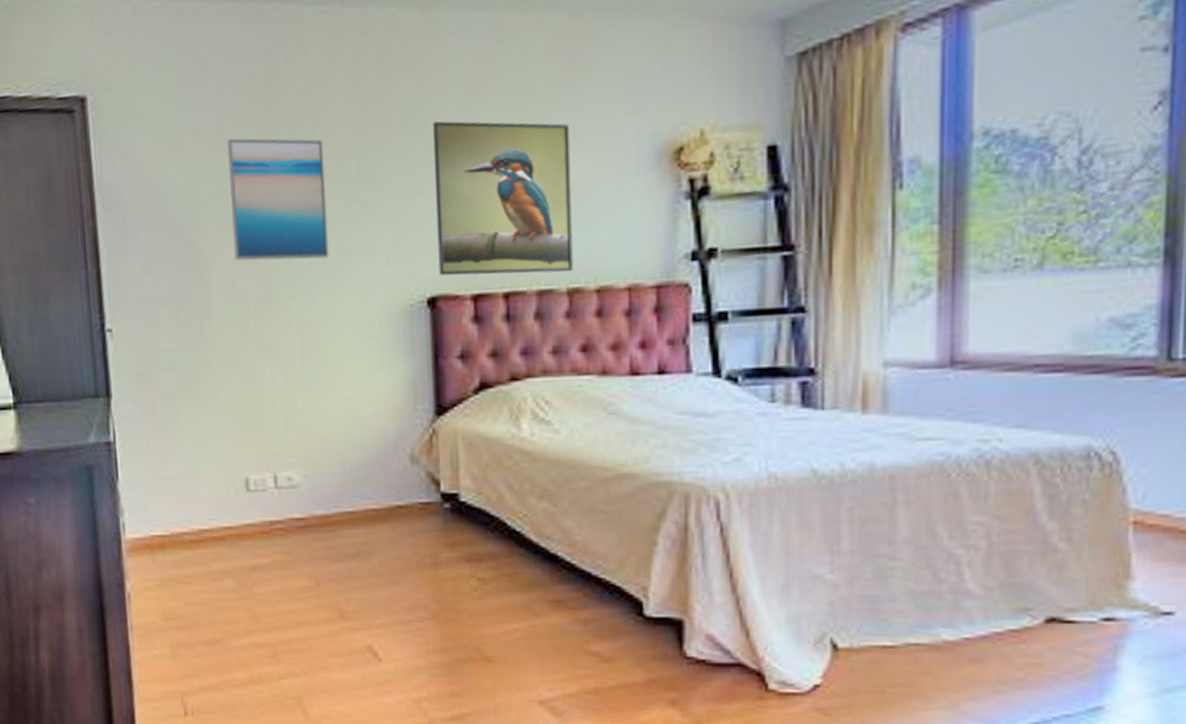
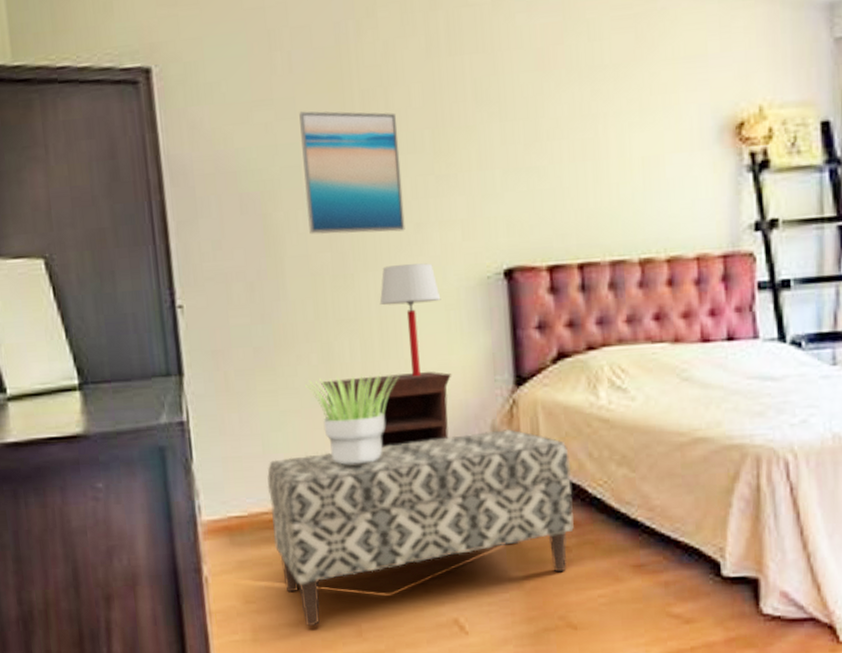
bench: none [188,459,491,645] -> present [267,429,574,626]
potted plant: none [227,399,319,490] -> present [305,373,399,466]
nightstand: none [243,398,372,473] -> present [321,371,452,448]
table lamp: none [302,290,363,404] -> present [379,263,441,377]
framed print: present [433,121,573,276] -> none [505,95,644,248]

